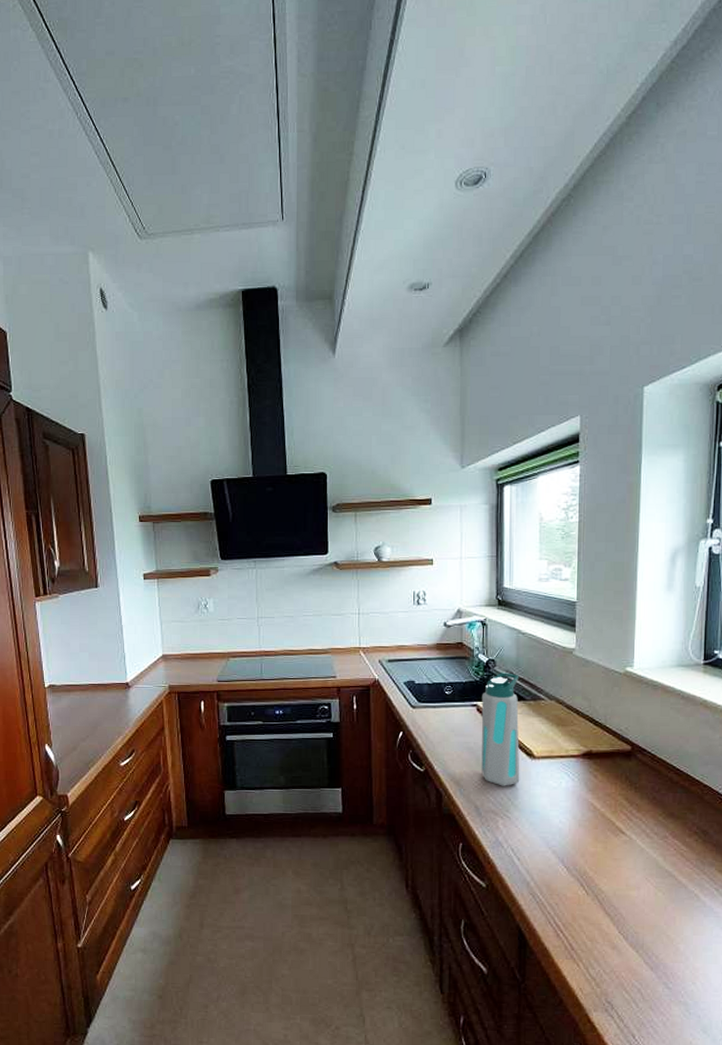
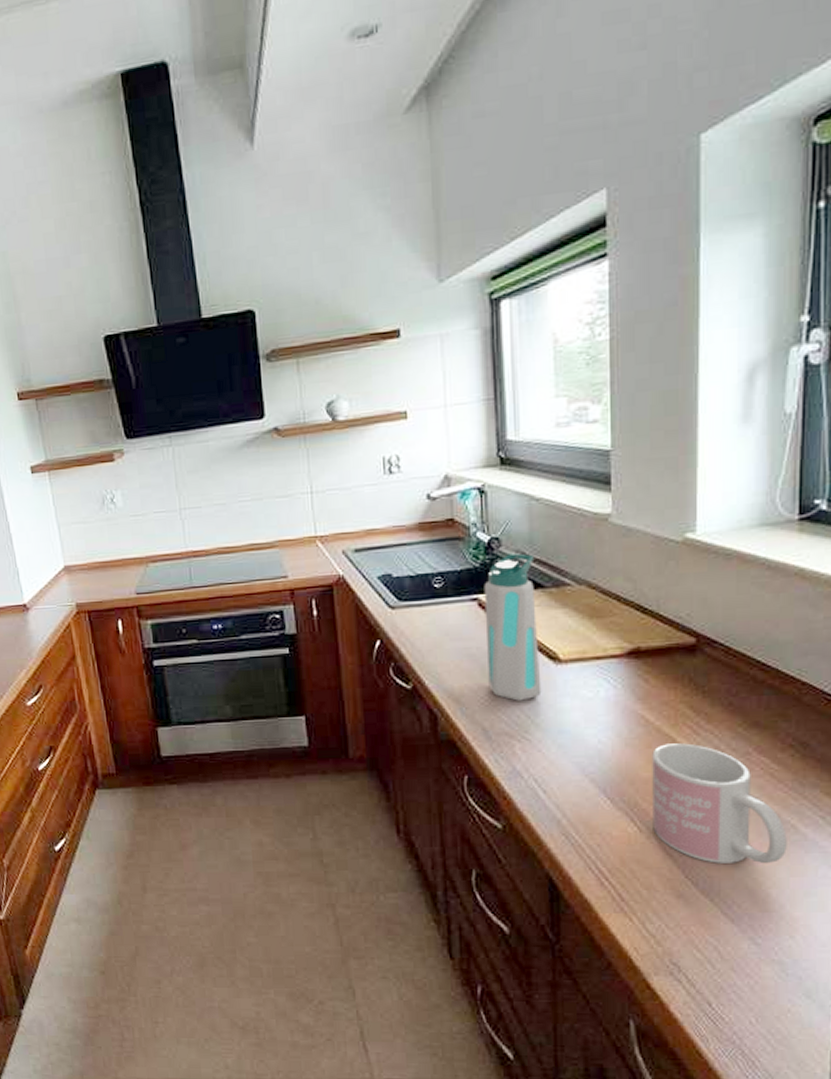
mug: none [596,826,692,924] -> present [652,743,787,864]

